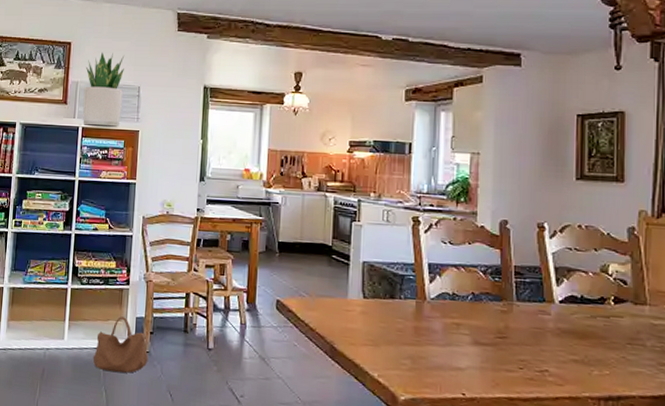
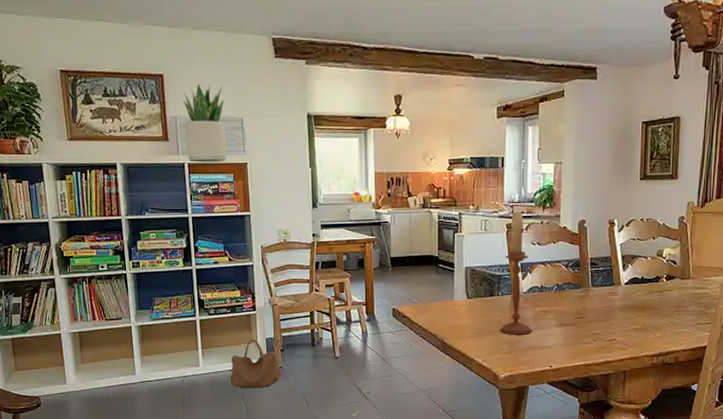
candlestick: none [401,200,441,351] -> present [500,208,532,335]

